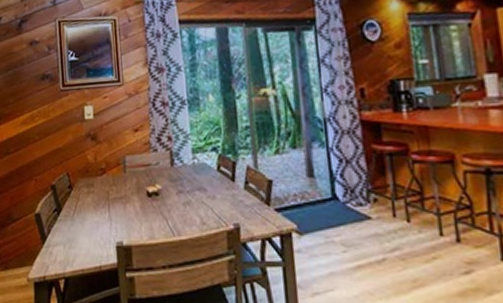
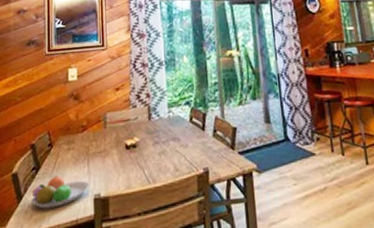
fruit bowl: none [54,219,111,252] -> present [31,175,89,209]

